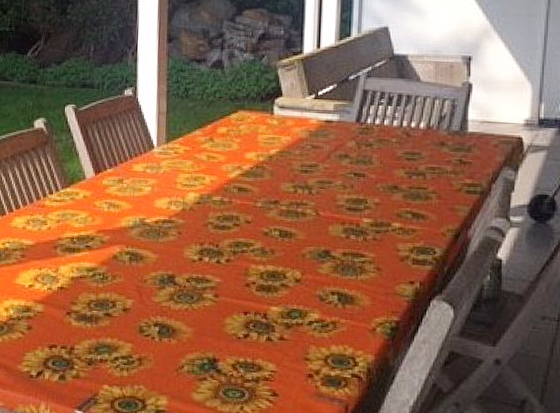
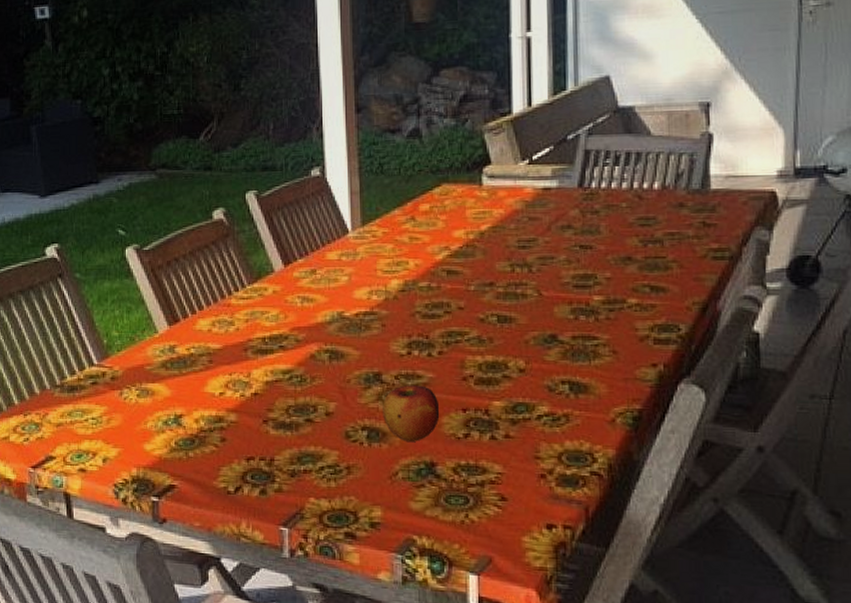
apple: none [174,288,224,339] -> present [383,385,440,442]

